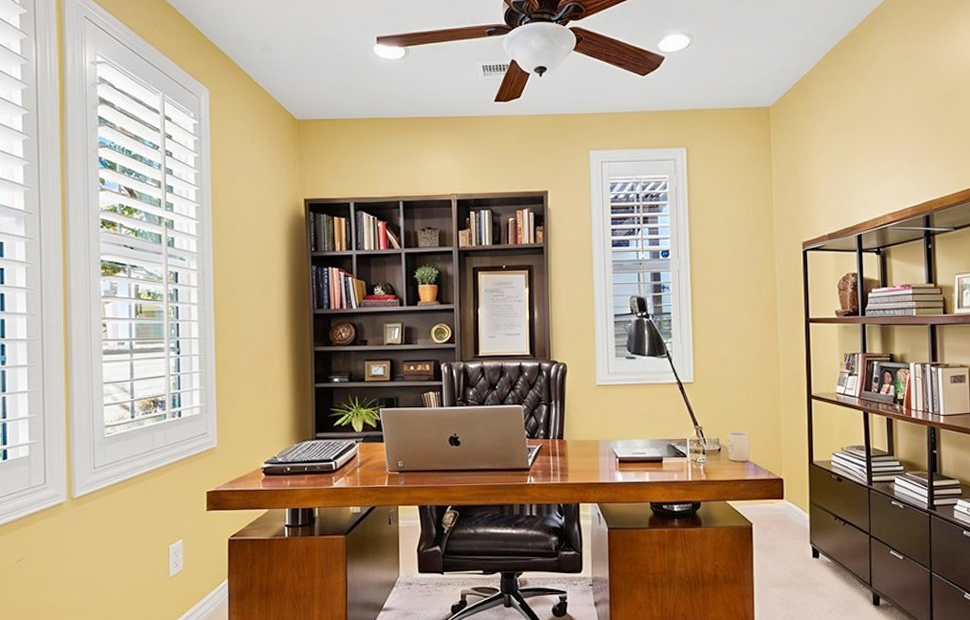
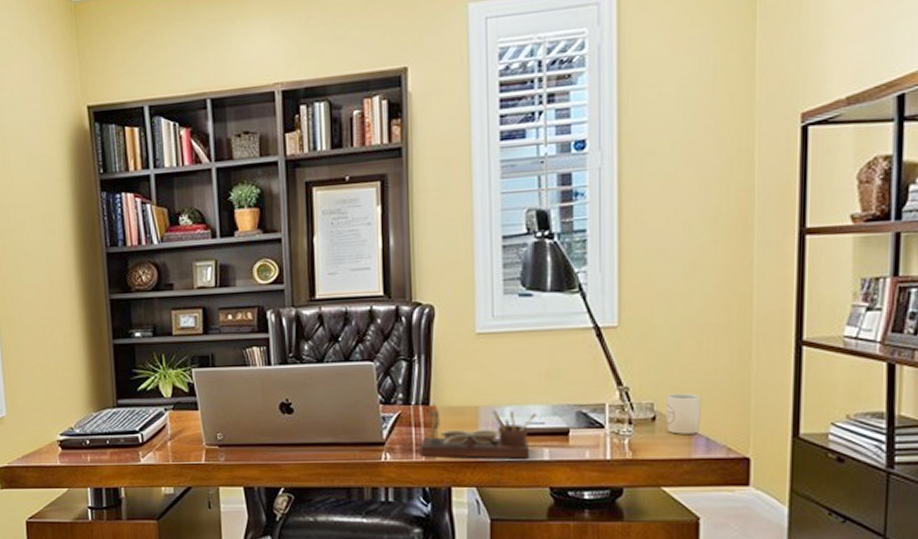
desk organizer: none [556,438,640,481] -> present [420,403,536,459]

